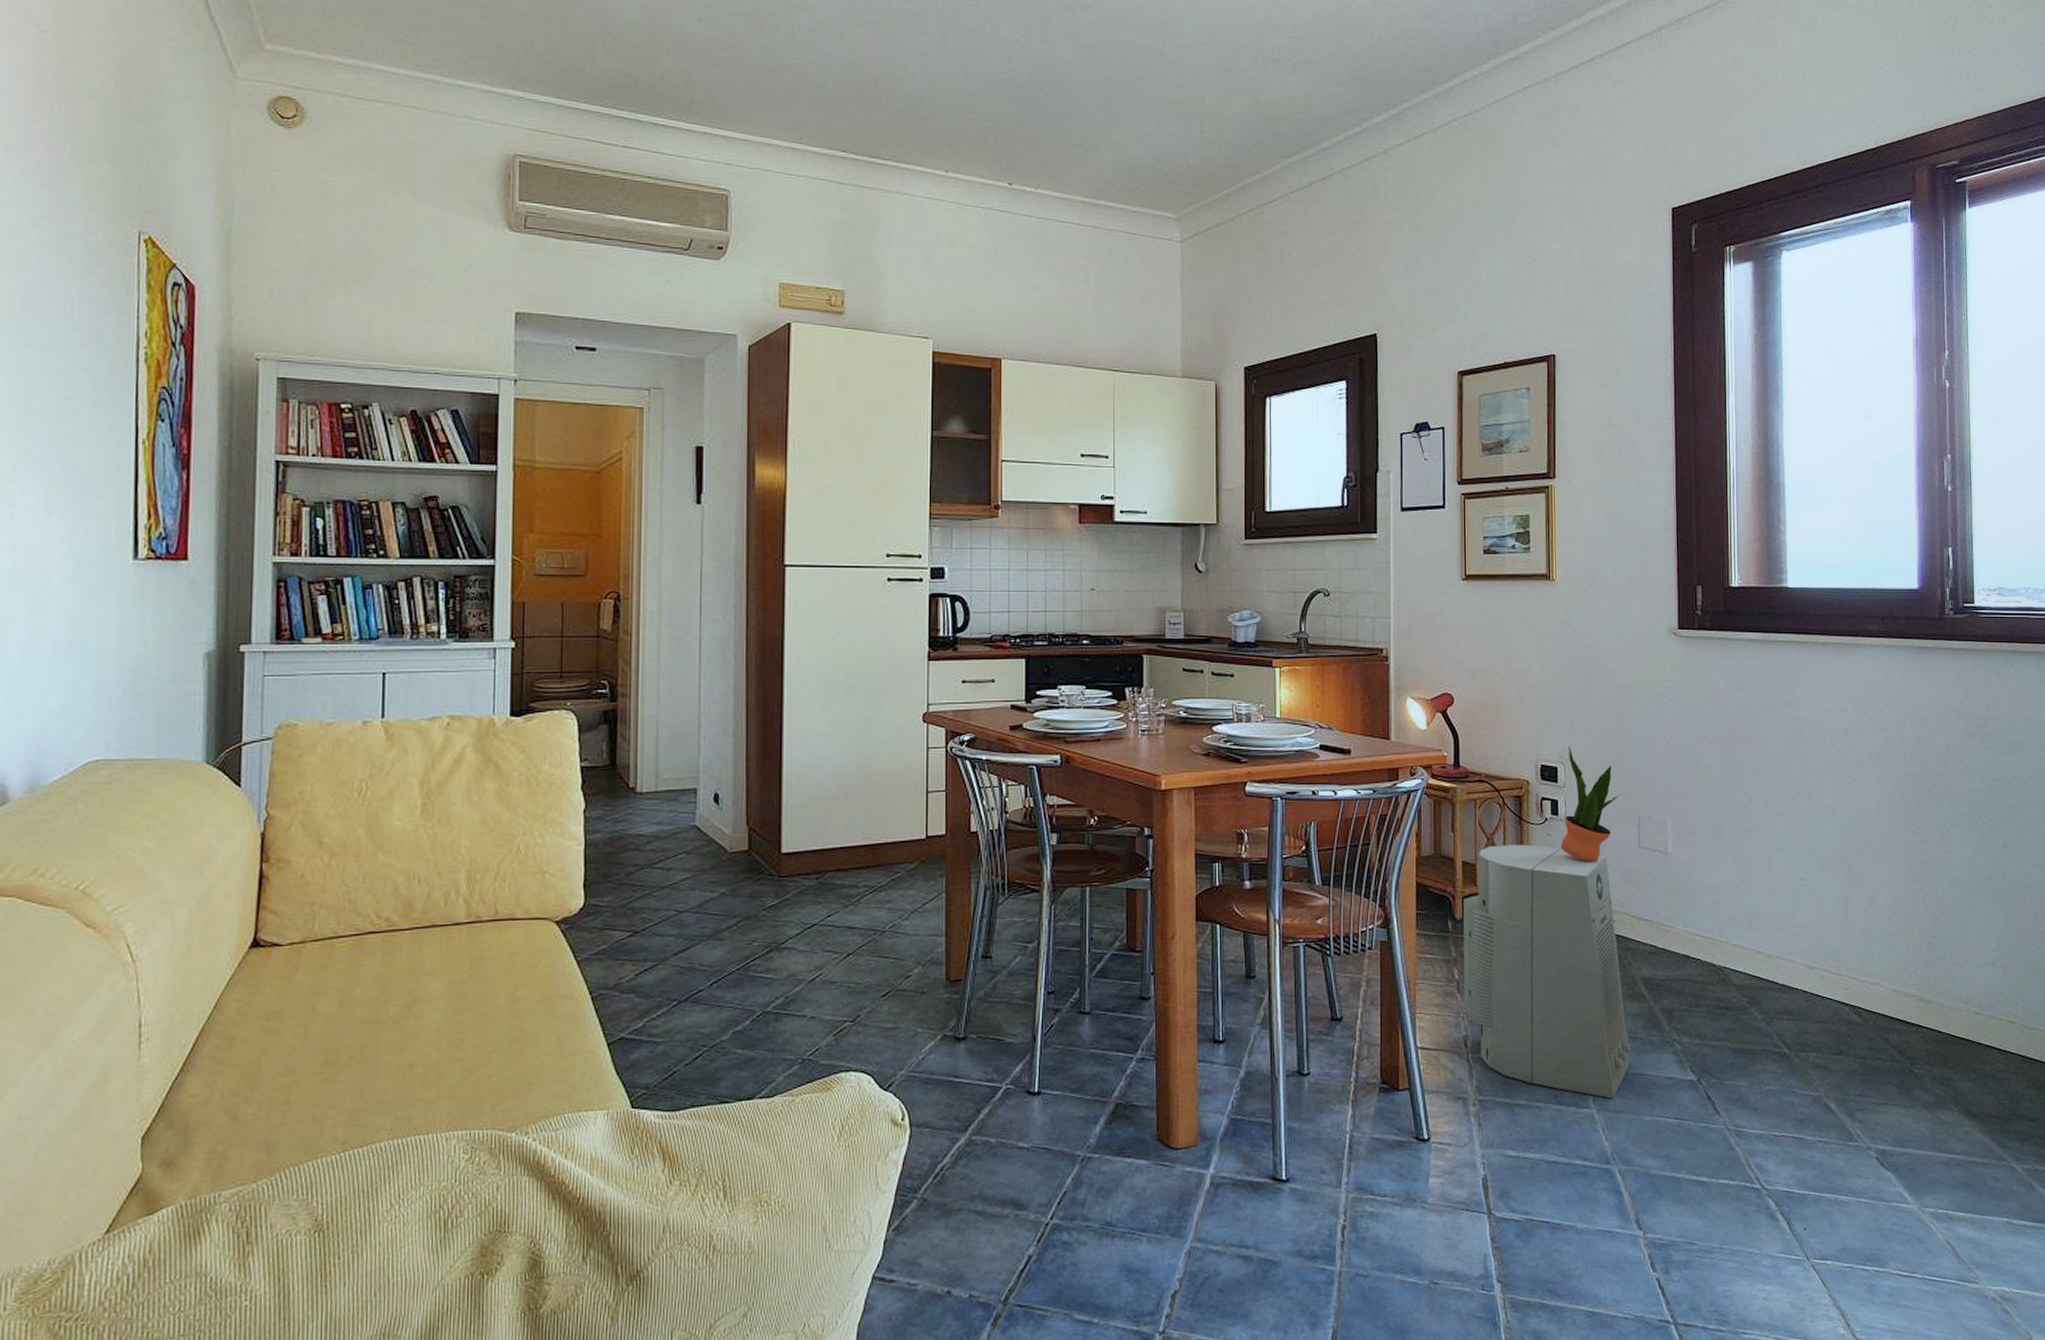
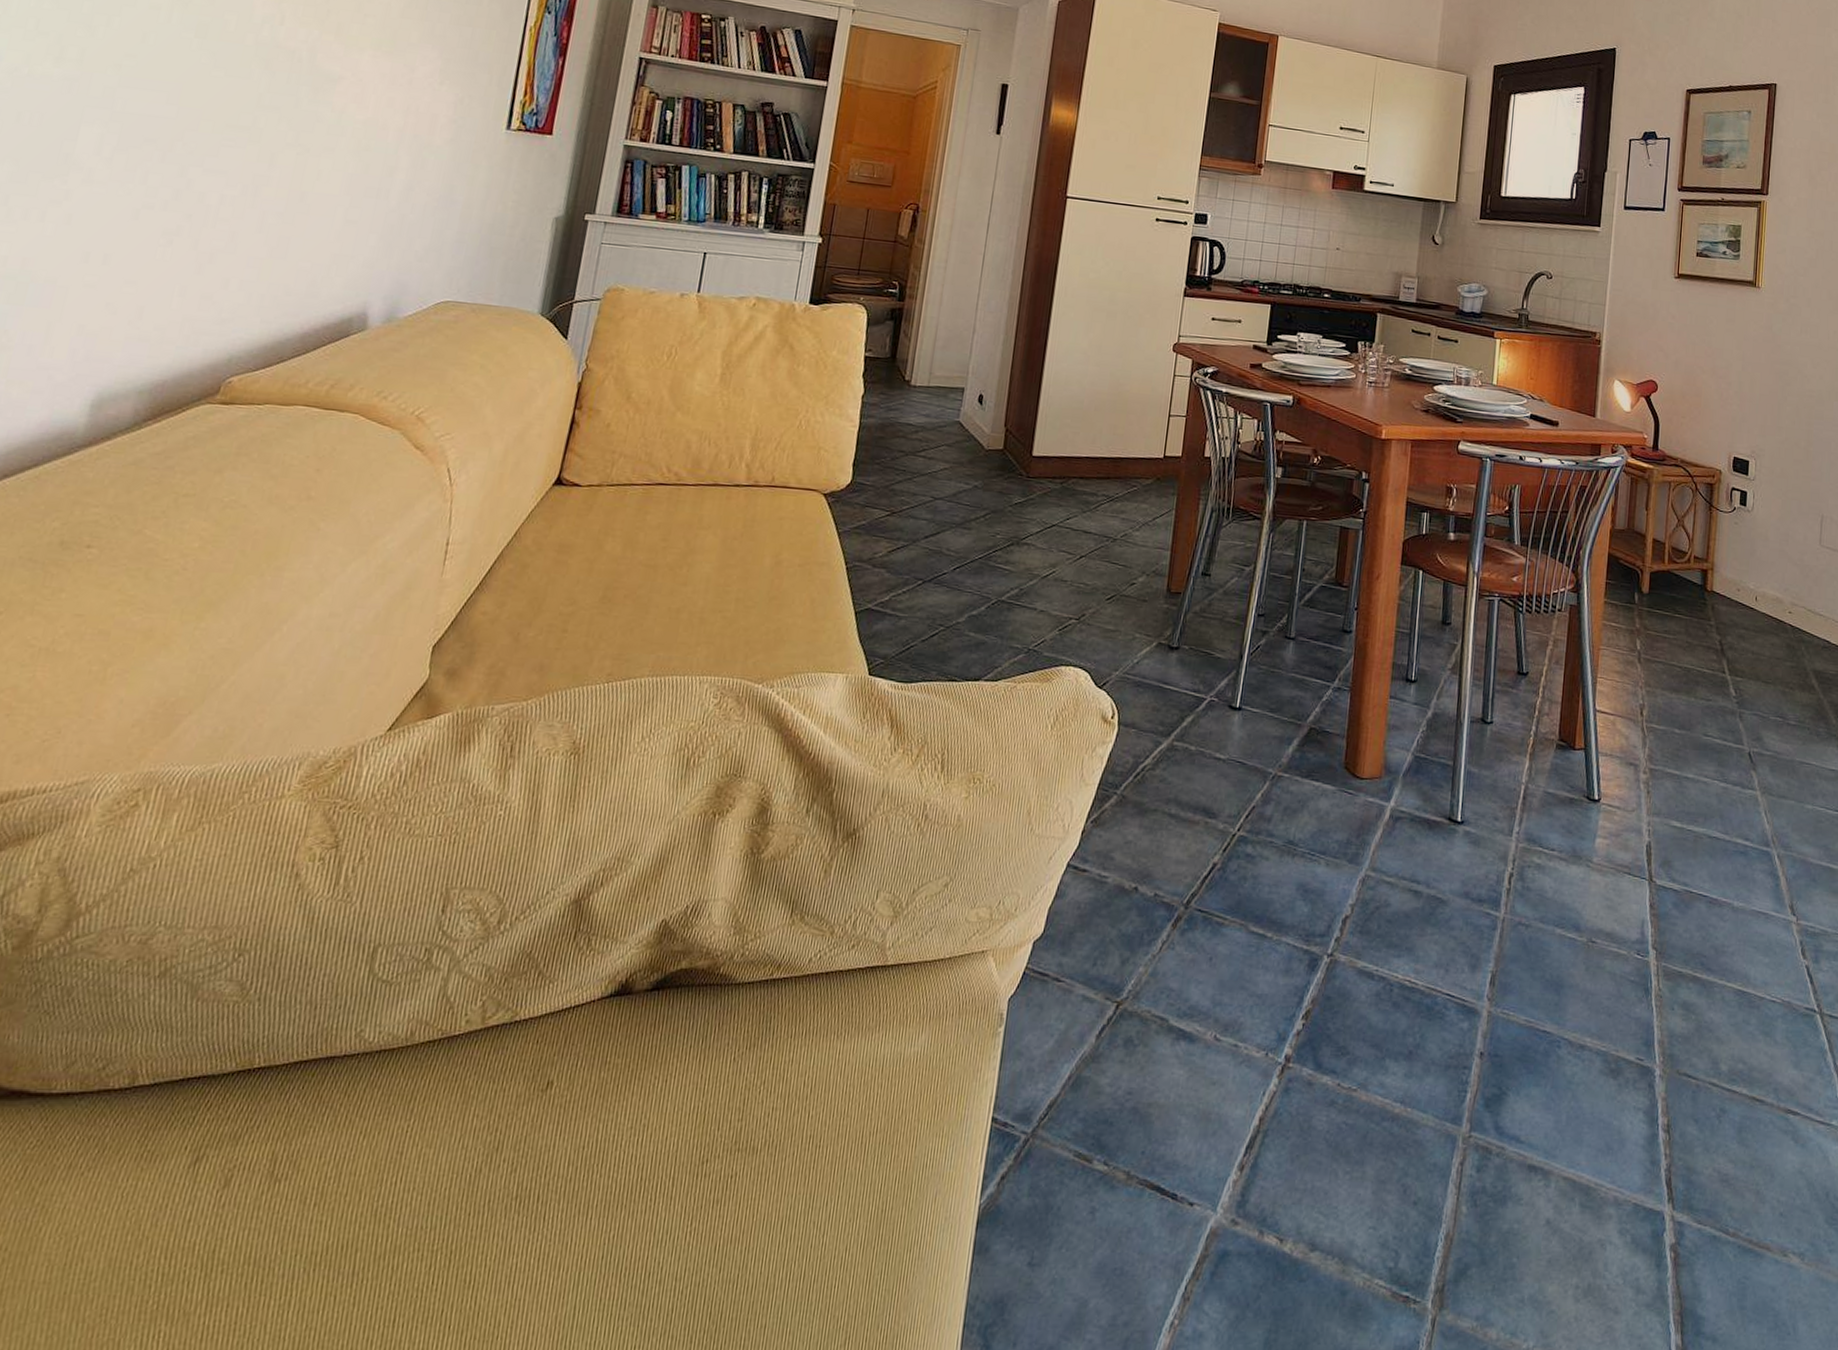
air purifier: present [1463,844,1632,1099] -> none [1643,527,1799,783]
potted plant: present [1560,746,1617,862] -> none [1746,443,1803,554]

